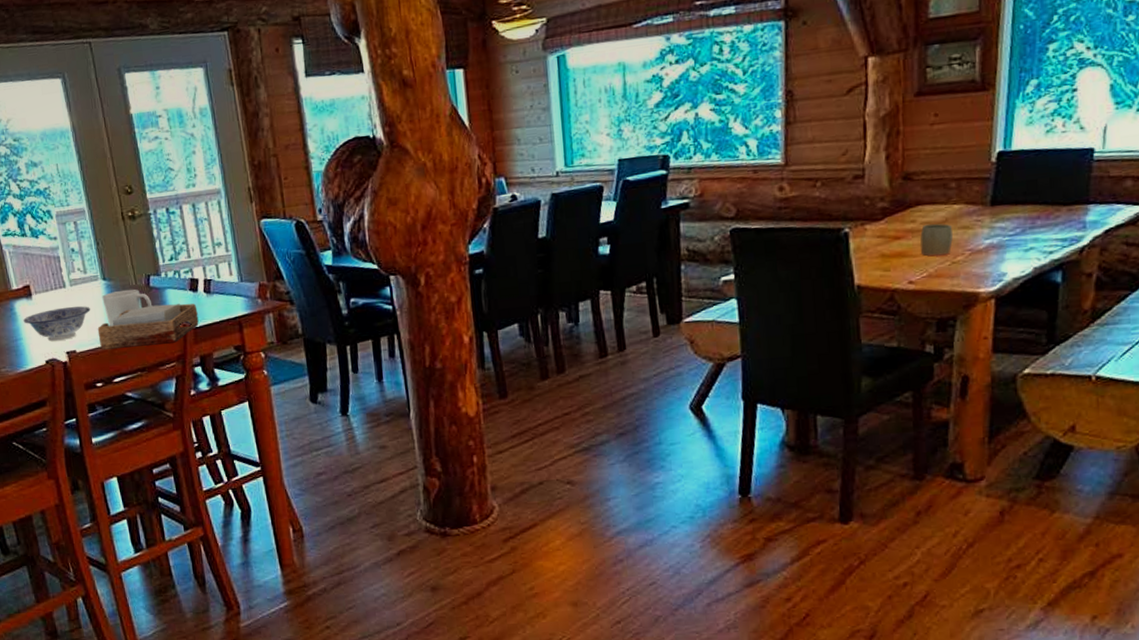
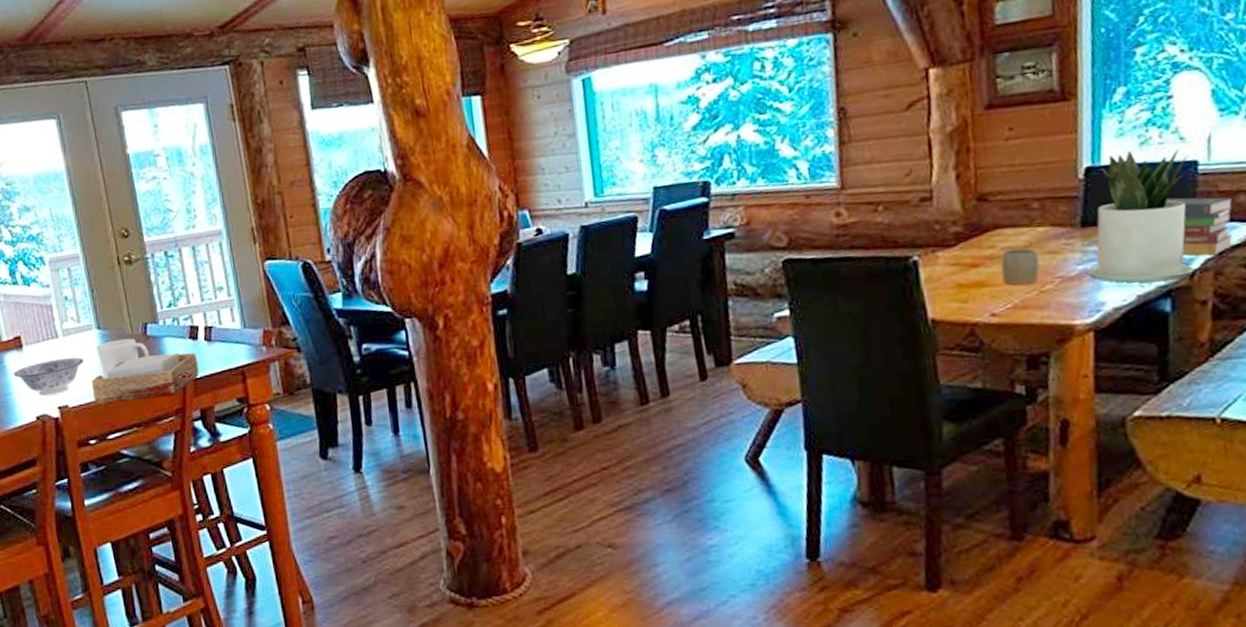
planter: none [993,136,1087,257] -> present [1086,148,1194,283]
books: none [1065,181,1120,234] -> present [1166,197,1233,256]

